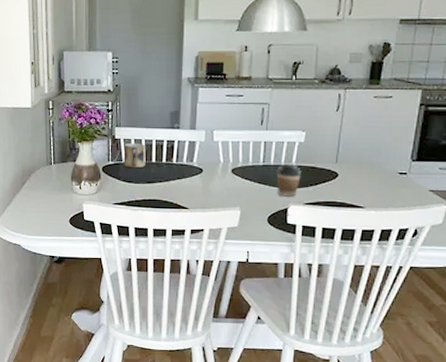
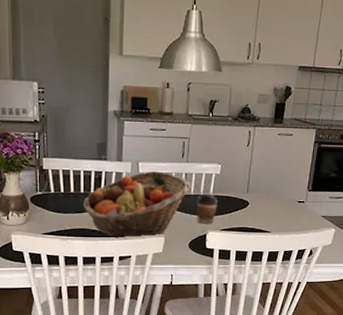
mug: present [123,142,146,169] -> none [52,173,74,199]
fruit basket: none [154,140,271,212] -> present [82,171,191,240]

